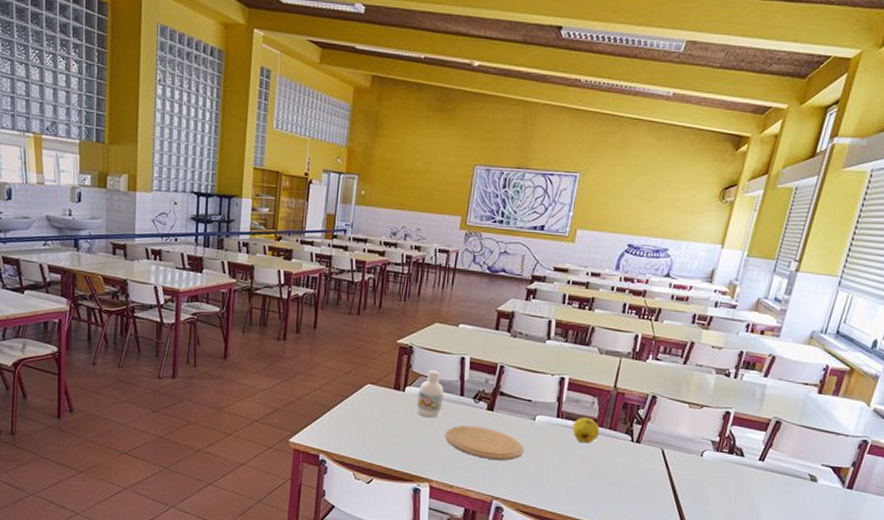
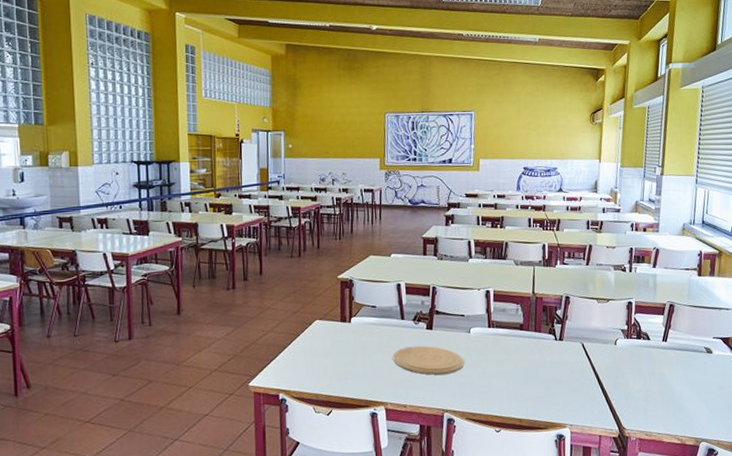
bottle: present [416,370,444,418] -> none [363,299,387,344]
fruit: present [572,417,600,444] -> none [503,324,528,348]

